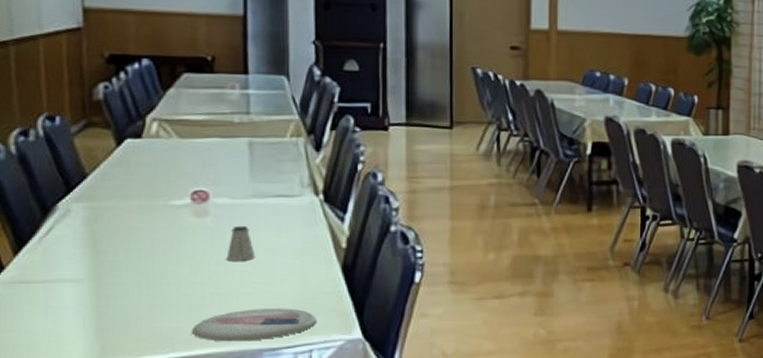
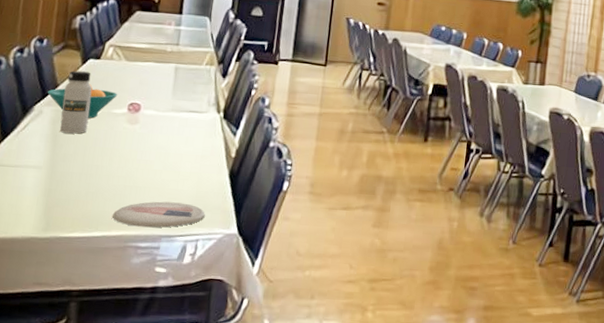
fruit bowl: none [72,170,174,214] -> present [47,84,118,119]
water bottle: none [97,155,138,235] -> present [60,70,93,134]
saltshaker: present [226,225,256,261] -> none [146,133,168,162]

